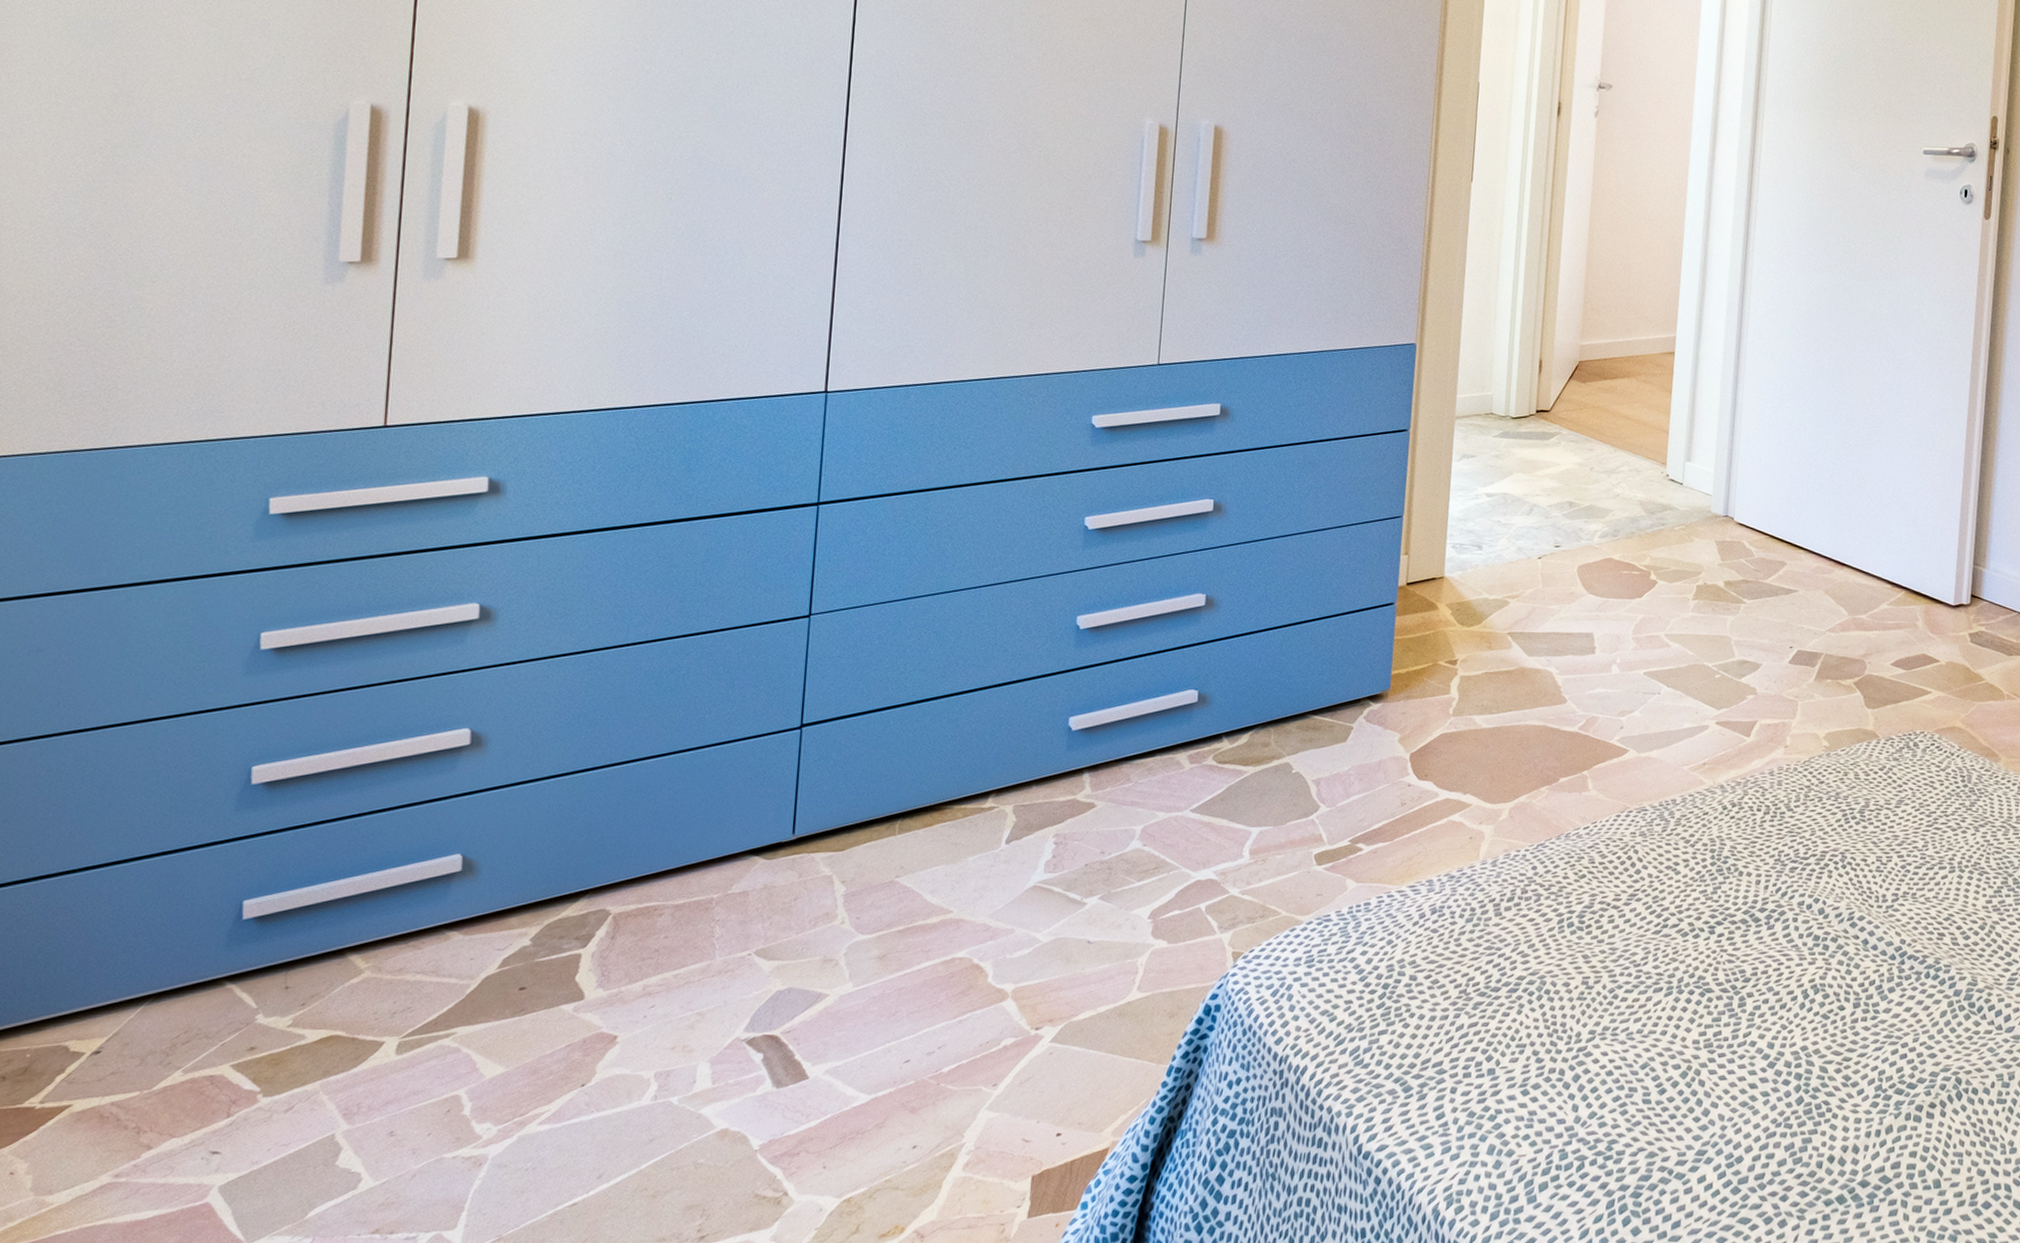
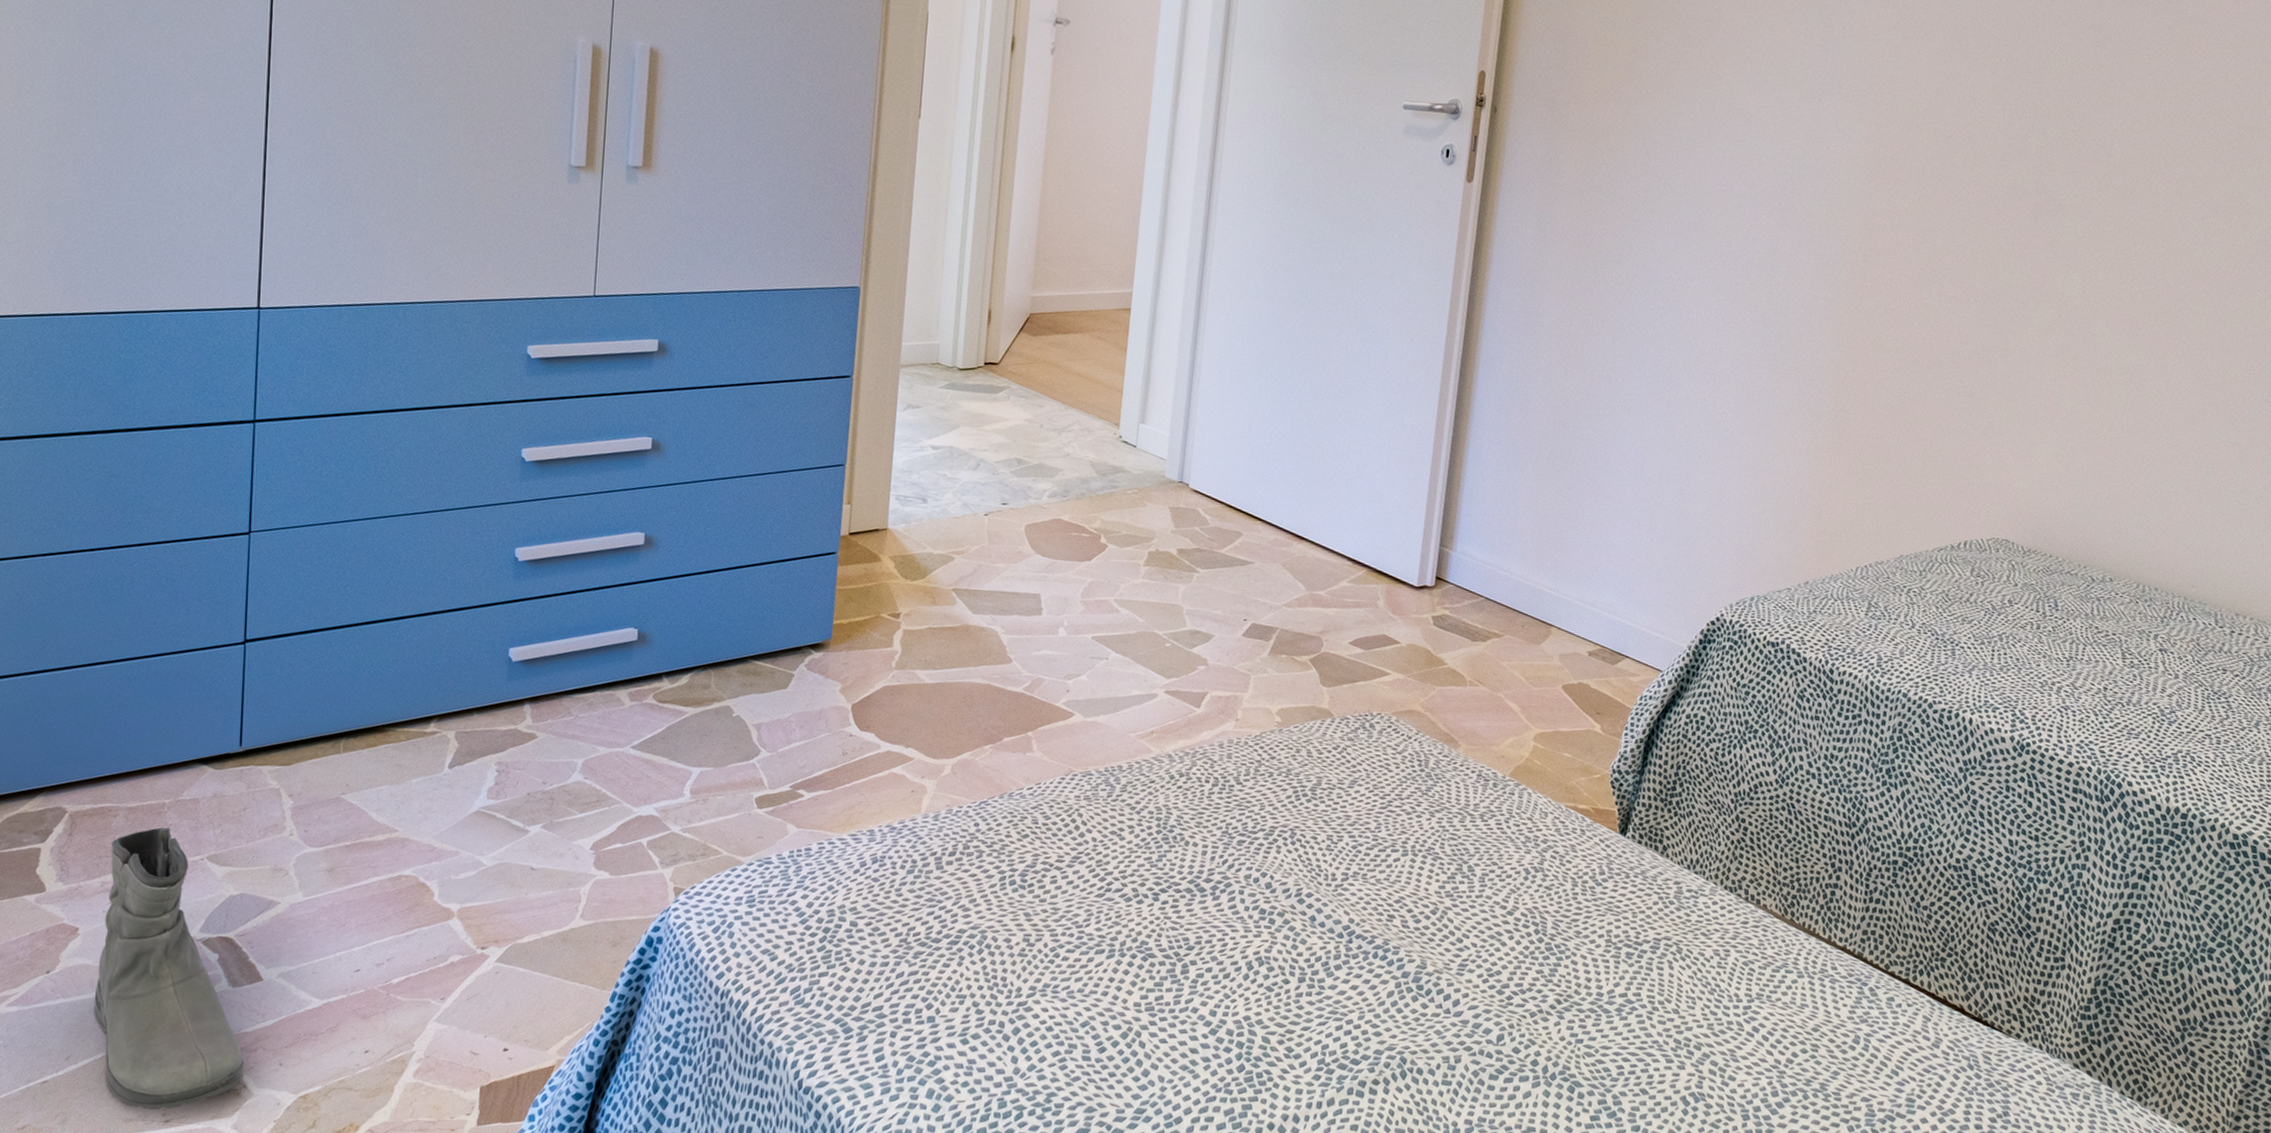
boot: none [629,923,786,1227] -> present [94,827,245,1111]

